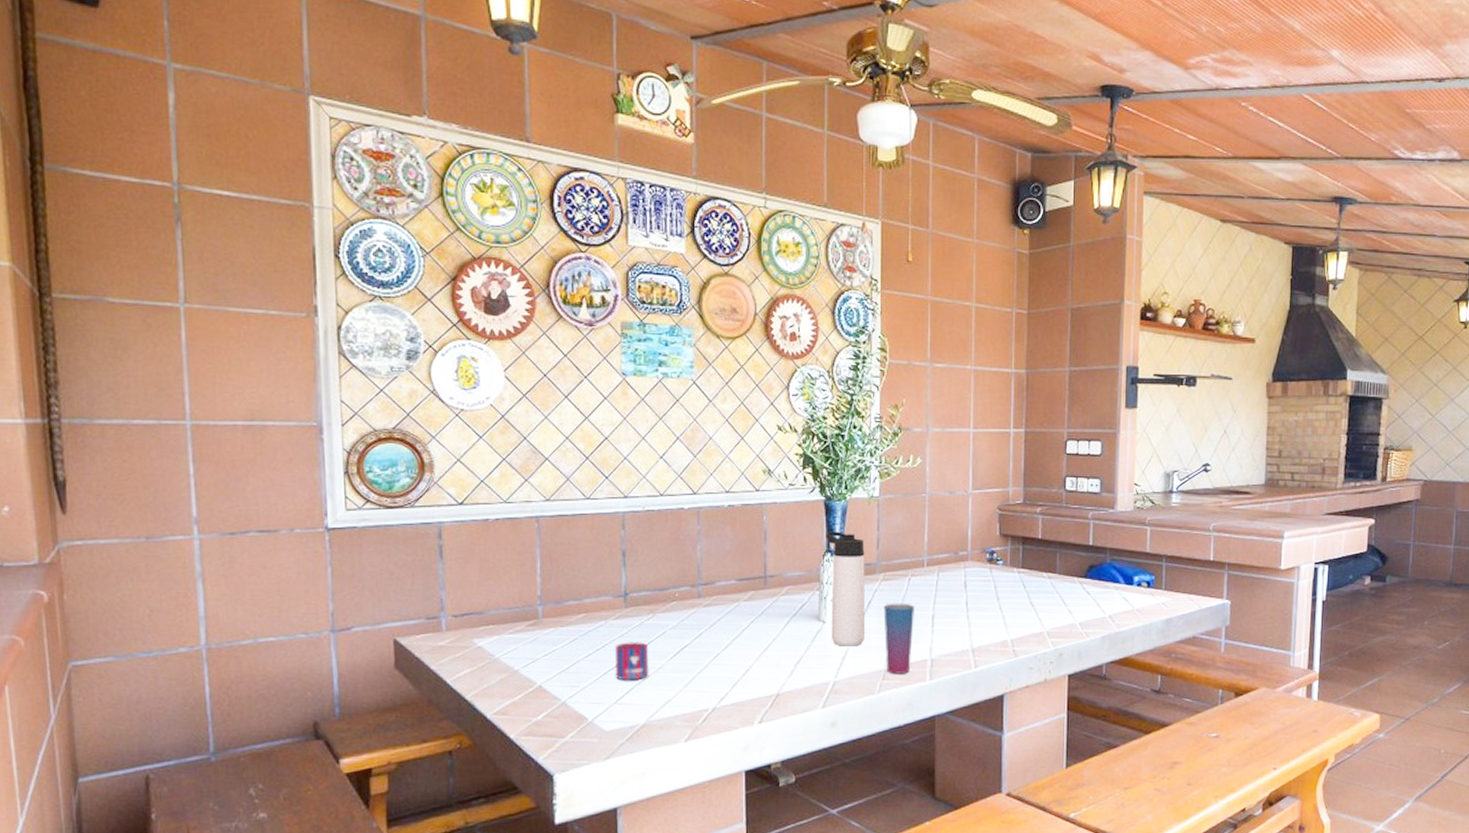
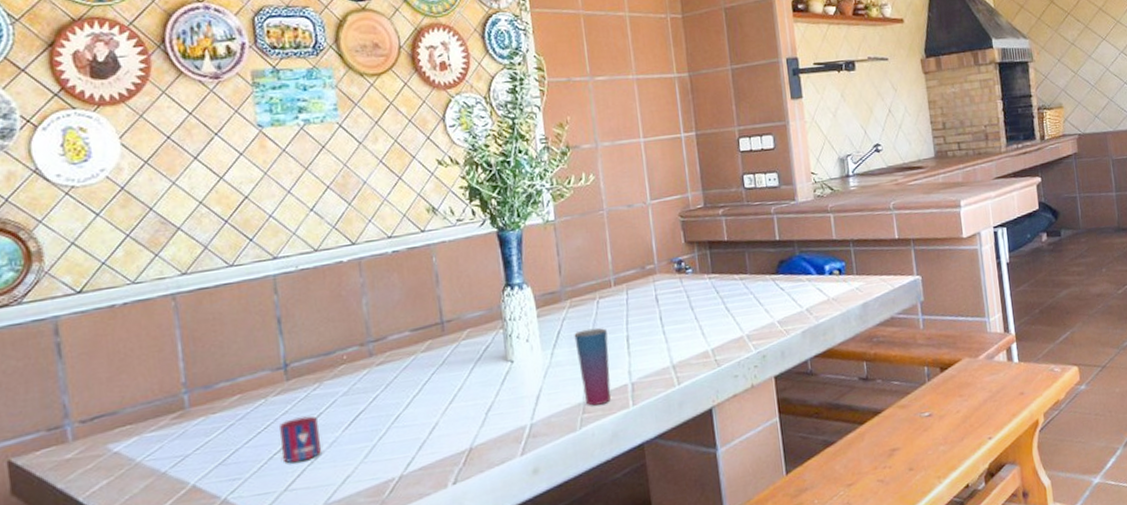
thermos bottle: present [826,531,866,647] -> none [502,262,559,385]

